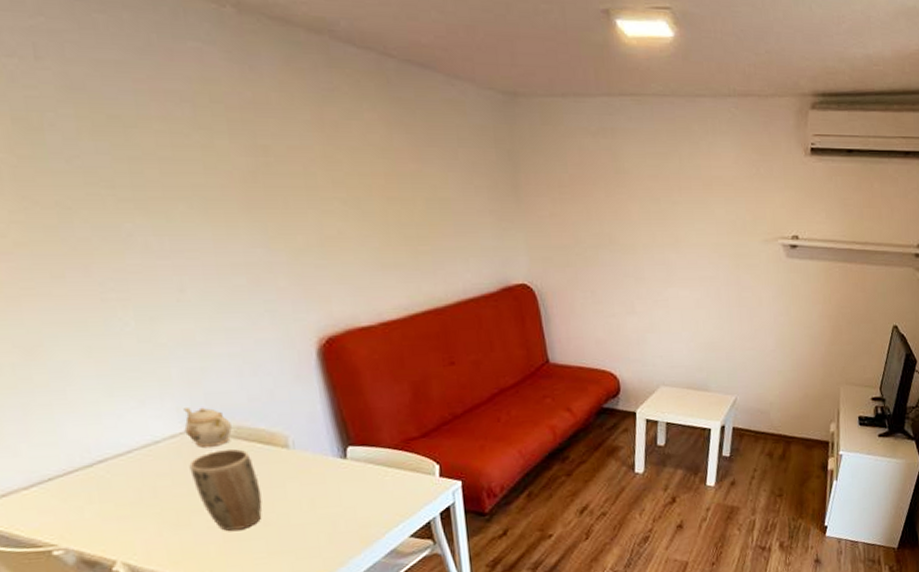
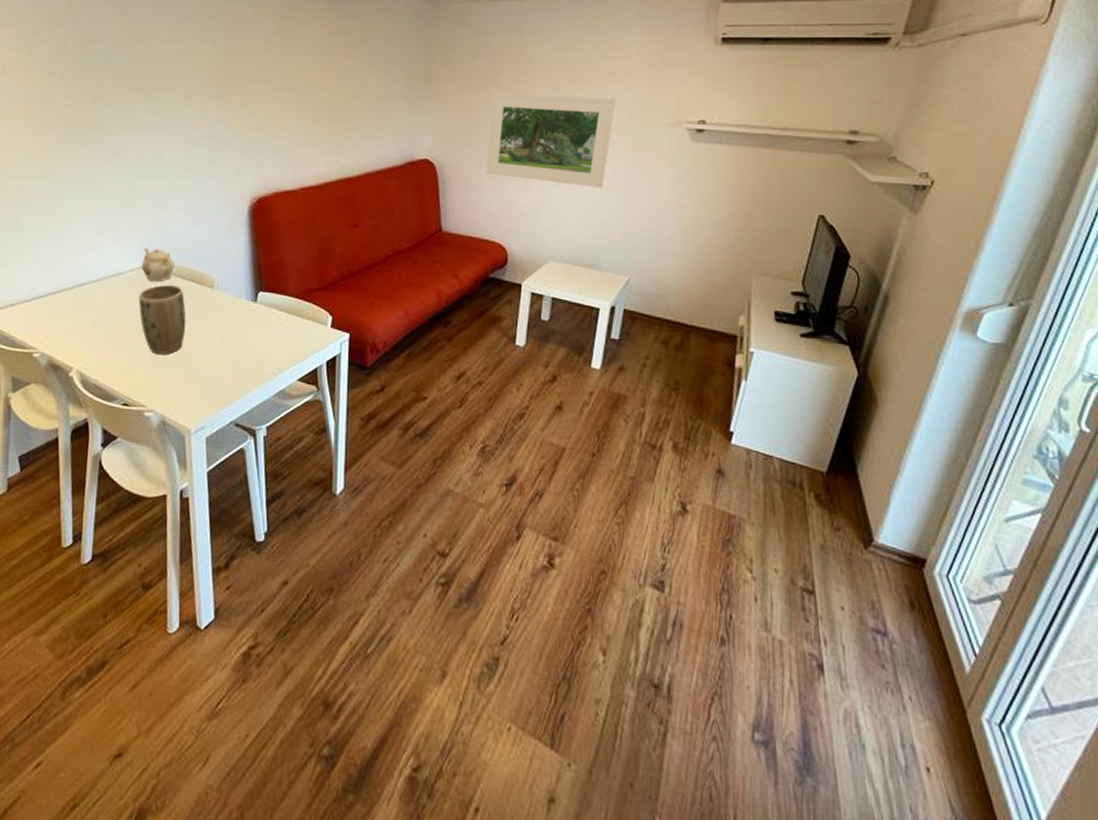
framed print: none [588,206,715,309] -> present [486,93,616,188]

